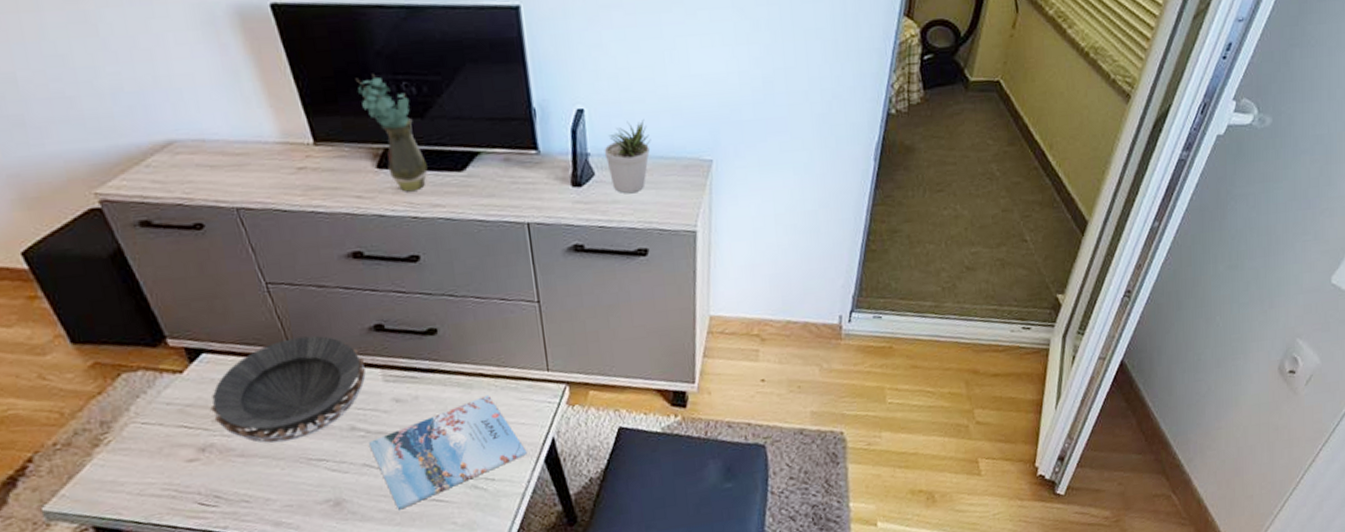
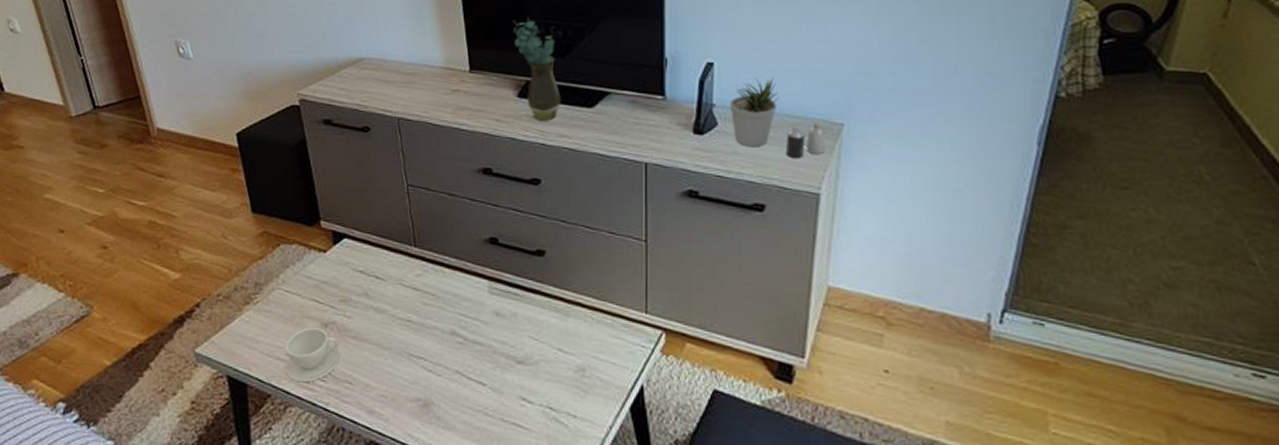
teacup: none [158,454,229,514] -> present [285,327,340,383]
decorative bowl: present [210,335,366,443] -> none [340,237,475,334]
magazine: present [369,394,527,510] -> none [465,325,613,426]
candle: none [661,159,698,199] -> present [786,120,826,158]

